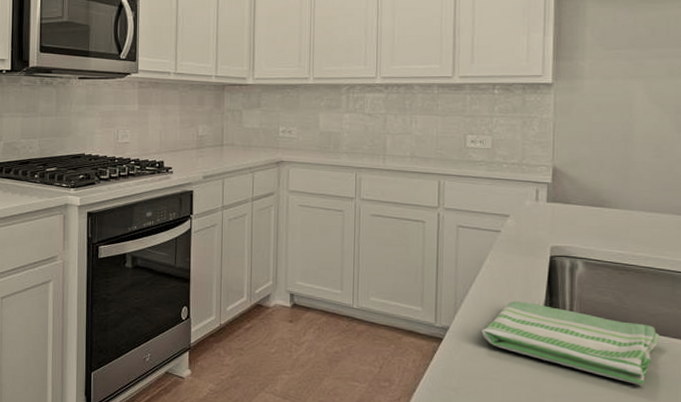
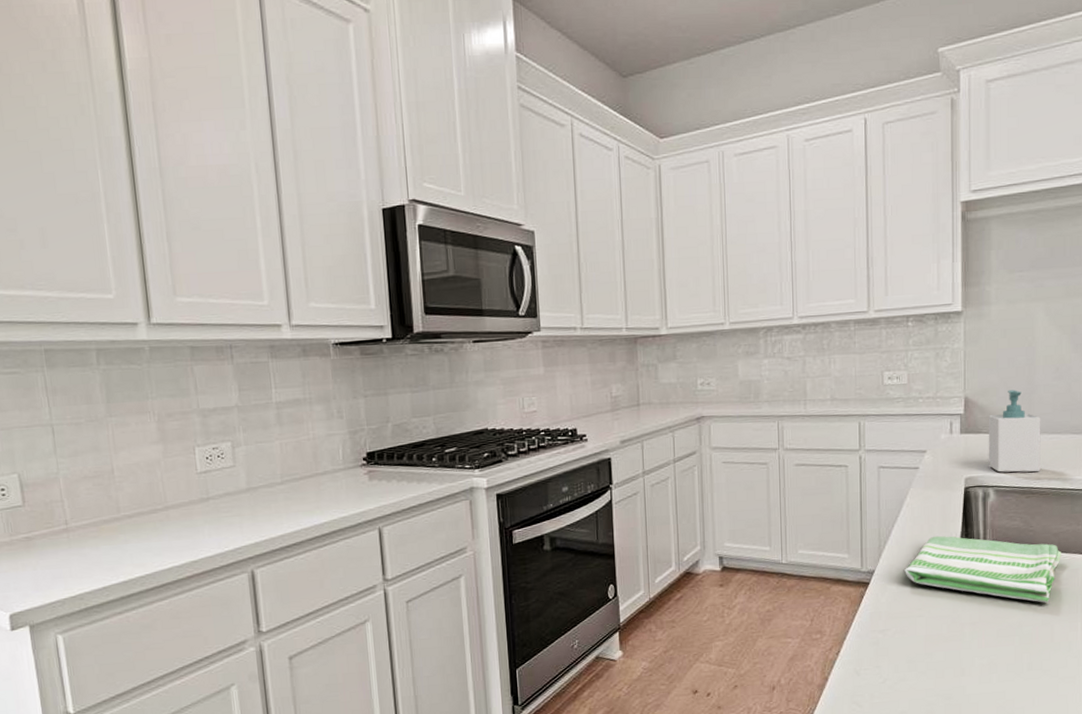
soap bottle: none [577,164,638,249] -> present [988,390,1041,473]

